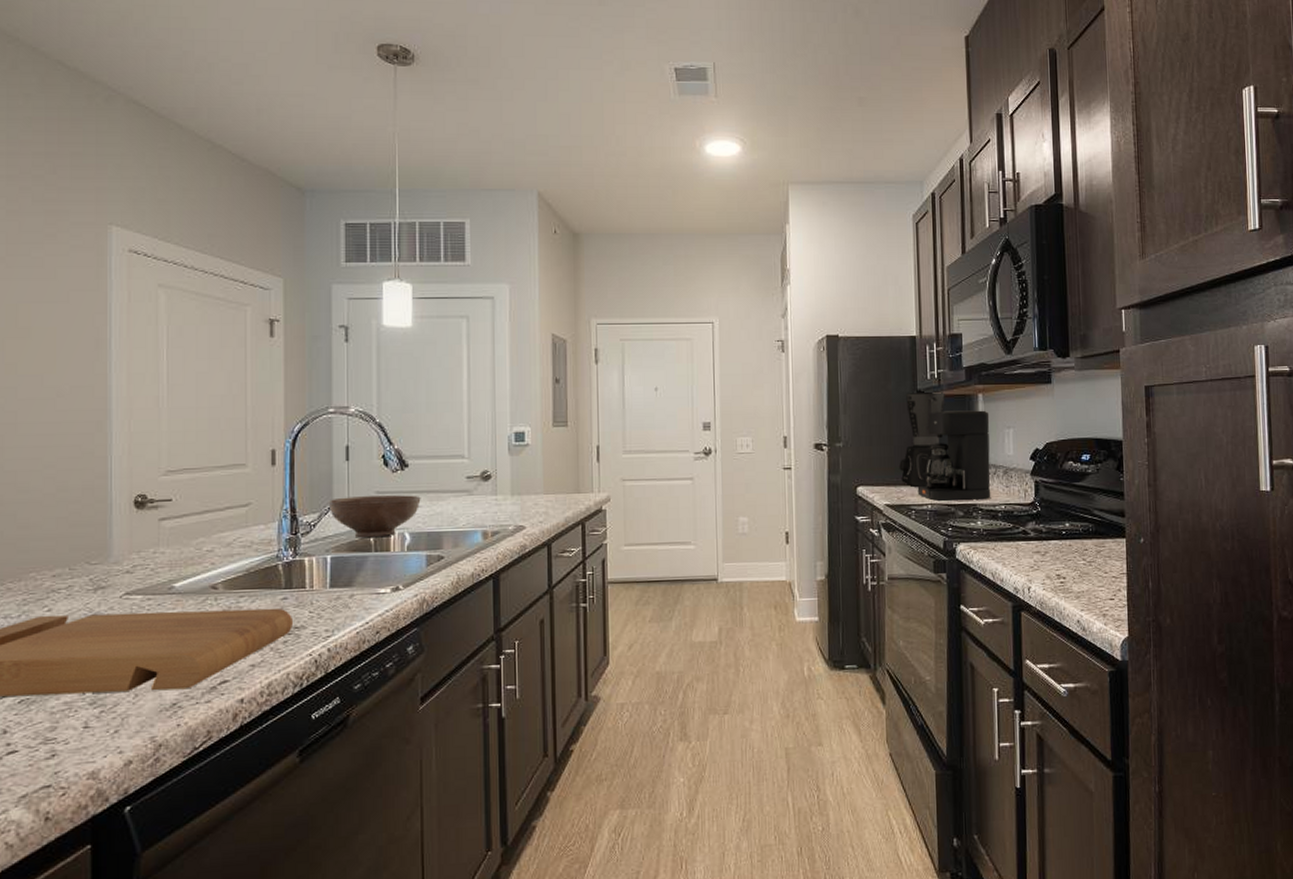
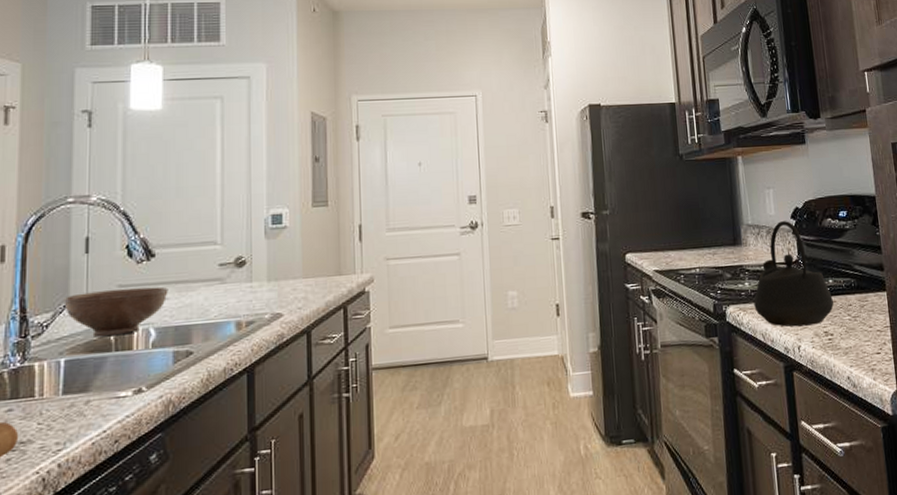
blender: present [899,391,945,488] -> none [666,156,707,252]
coffee maker: present [916,410,991,501] -> none [682,172,757,264]
kettle: none [985,462,1070,568] -> present [754,221,834,327]

